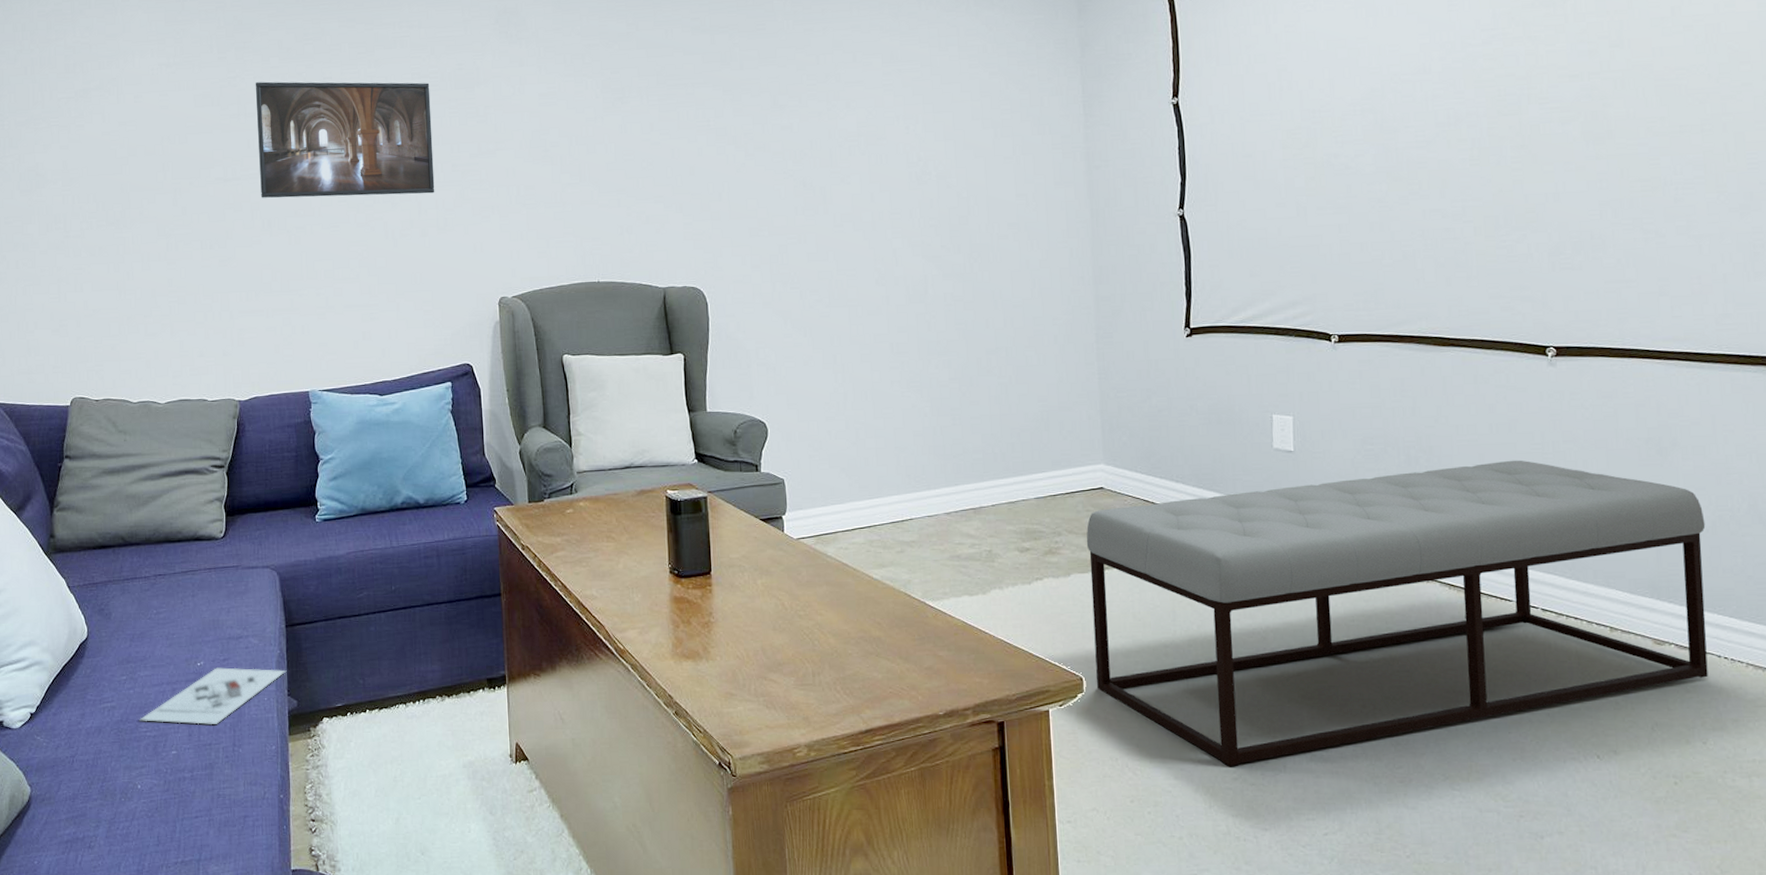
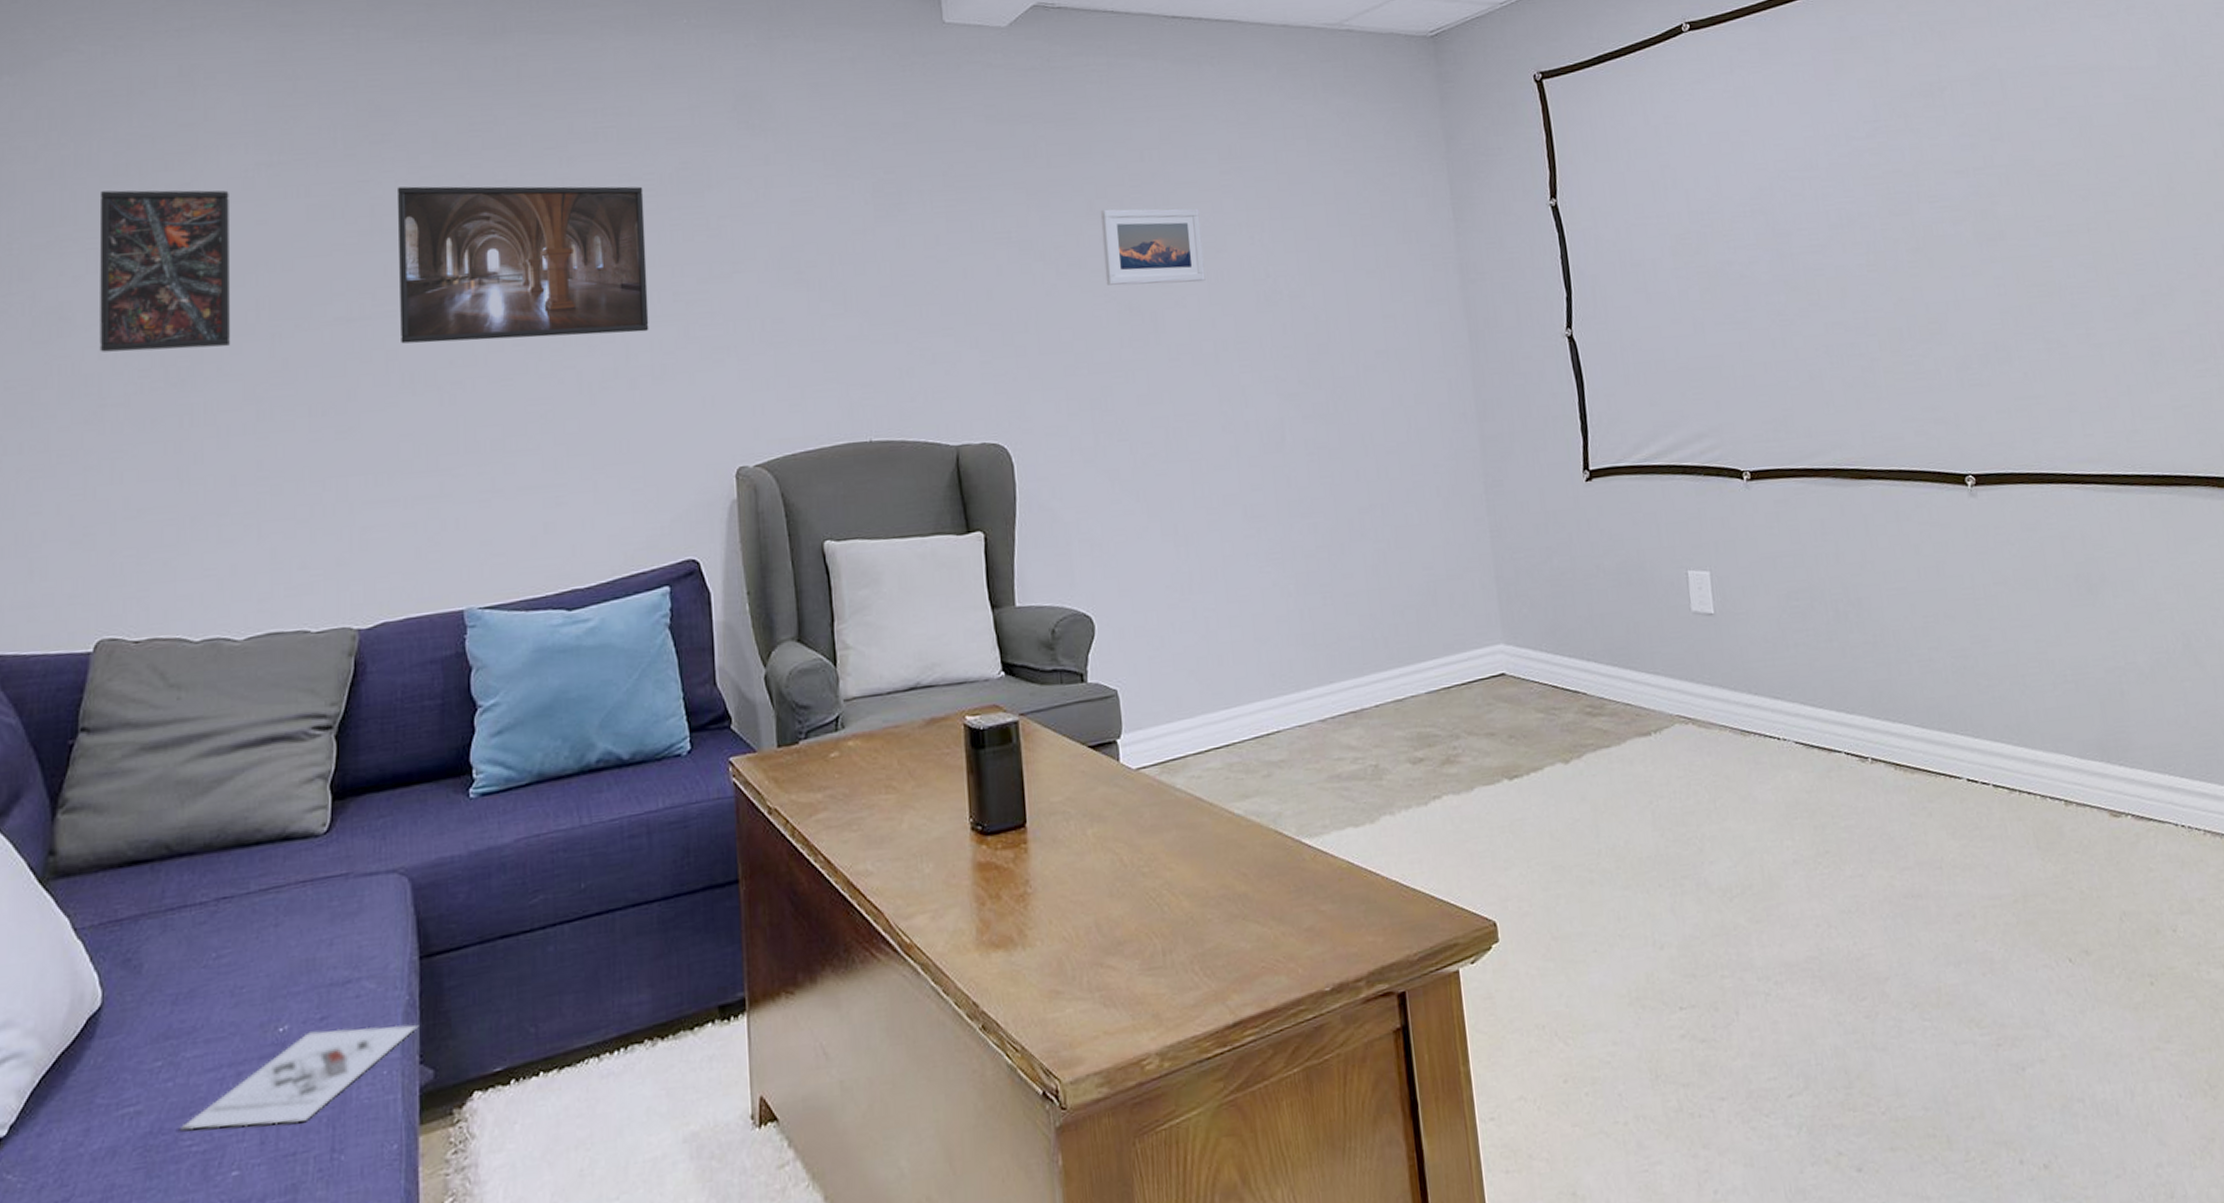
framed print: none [57,83,148,199] -> present [99,190,231,352]
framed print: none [782,103,867,165] -> present [1100,208,1206,285]
bench: present [1086,460,1708,767] -> none [1489,608,2169,1022]

